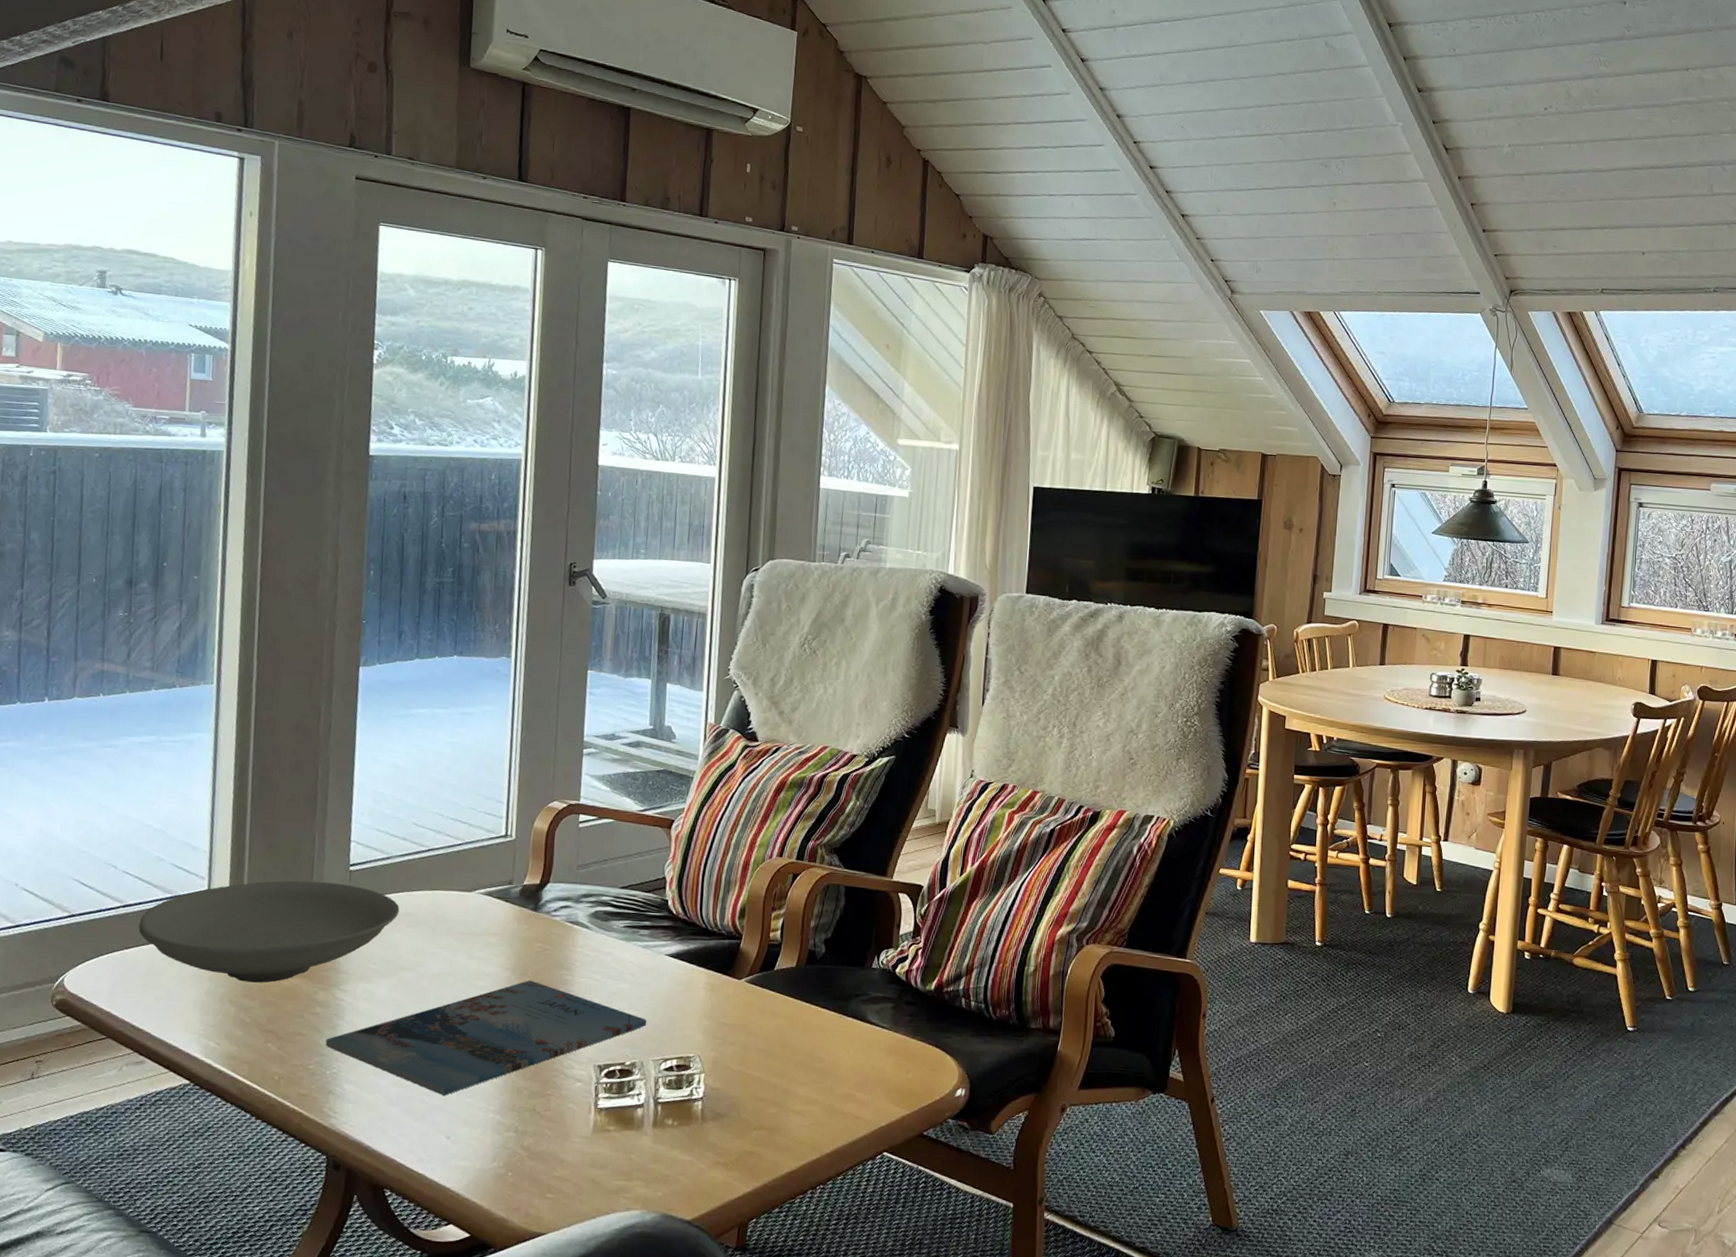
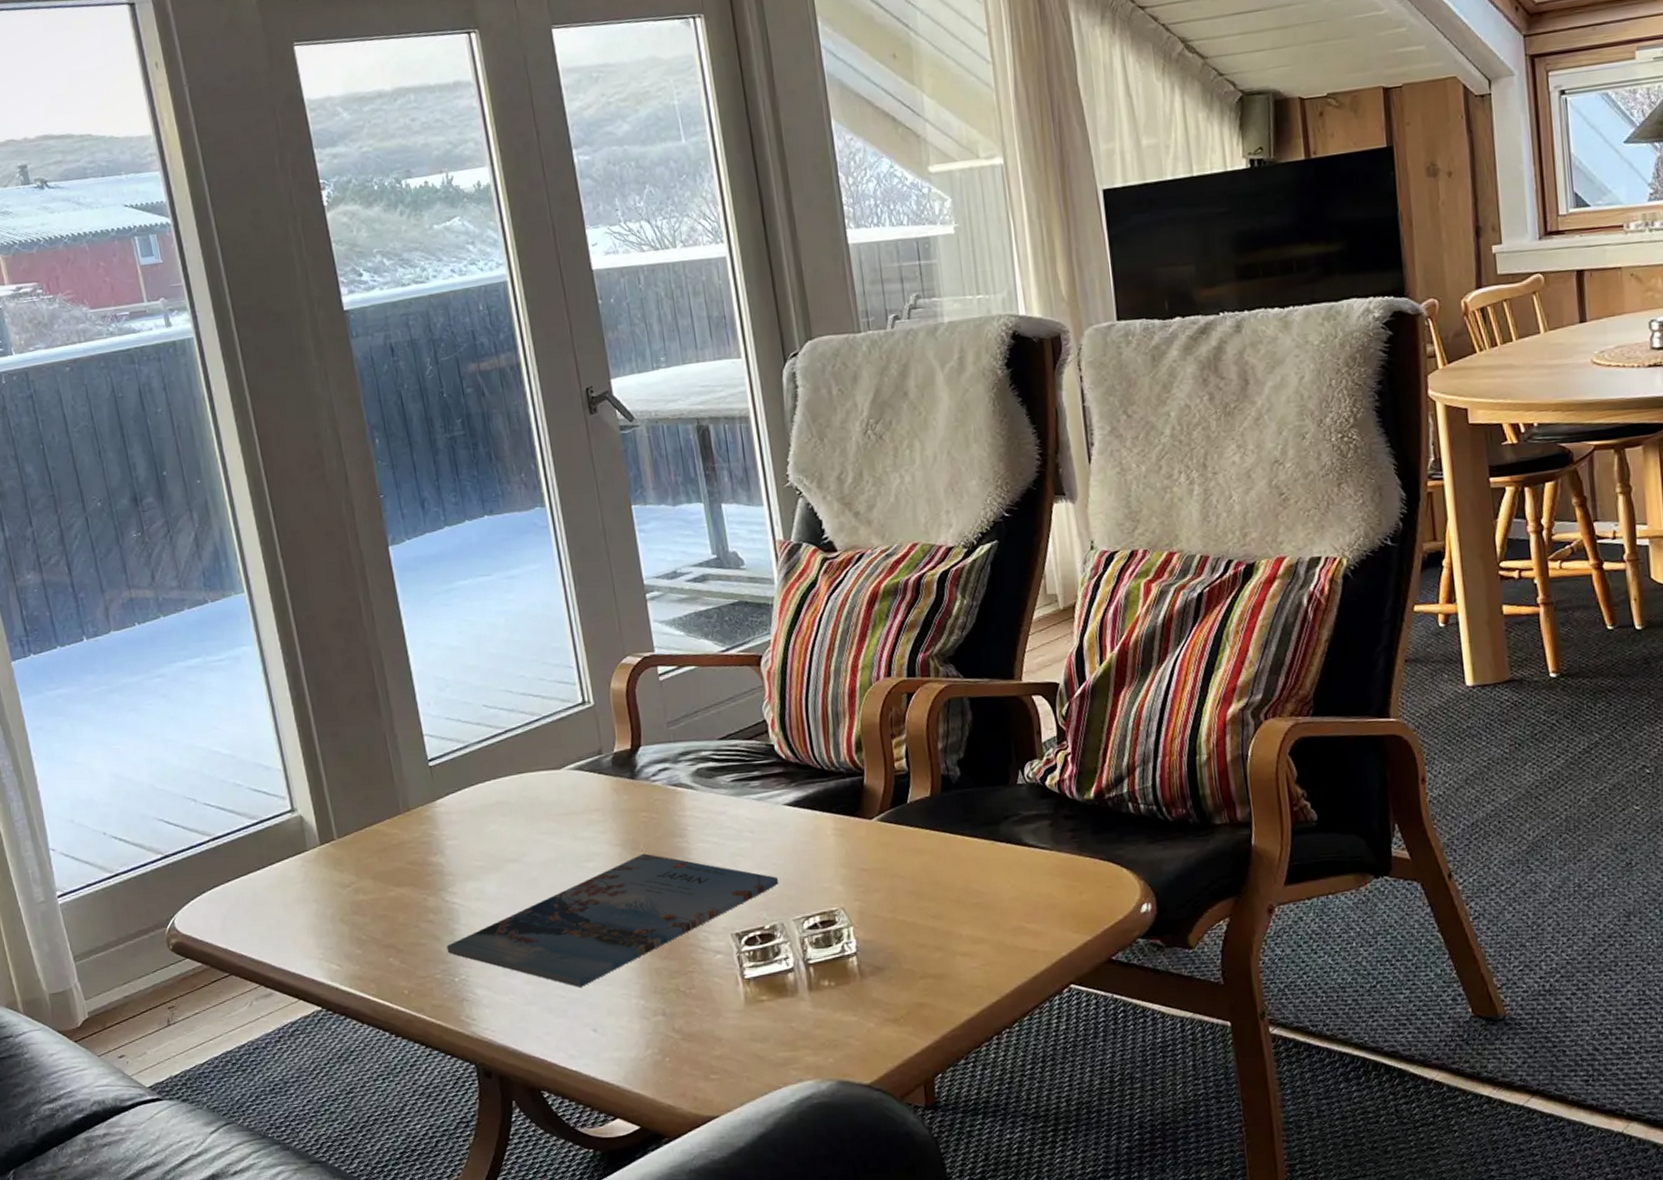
decorative bowl: present [138,880,400,983] -> none [232,781,491,899]

